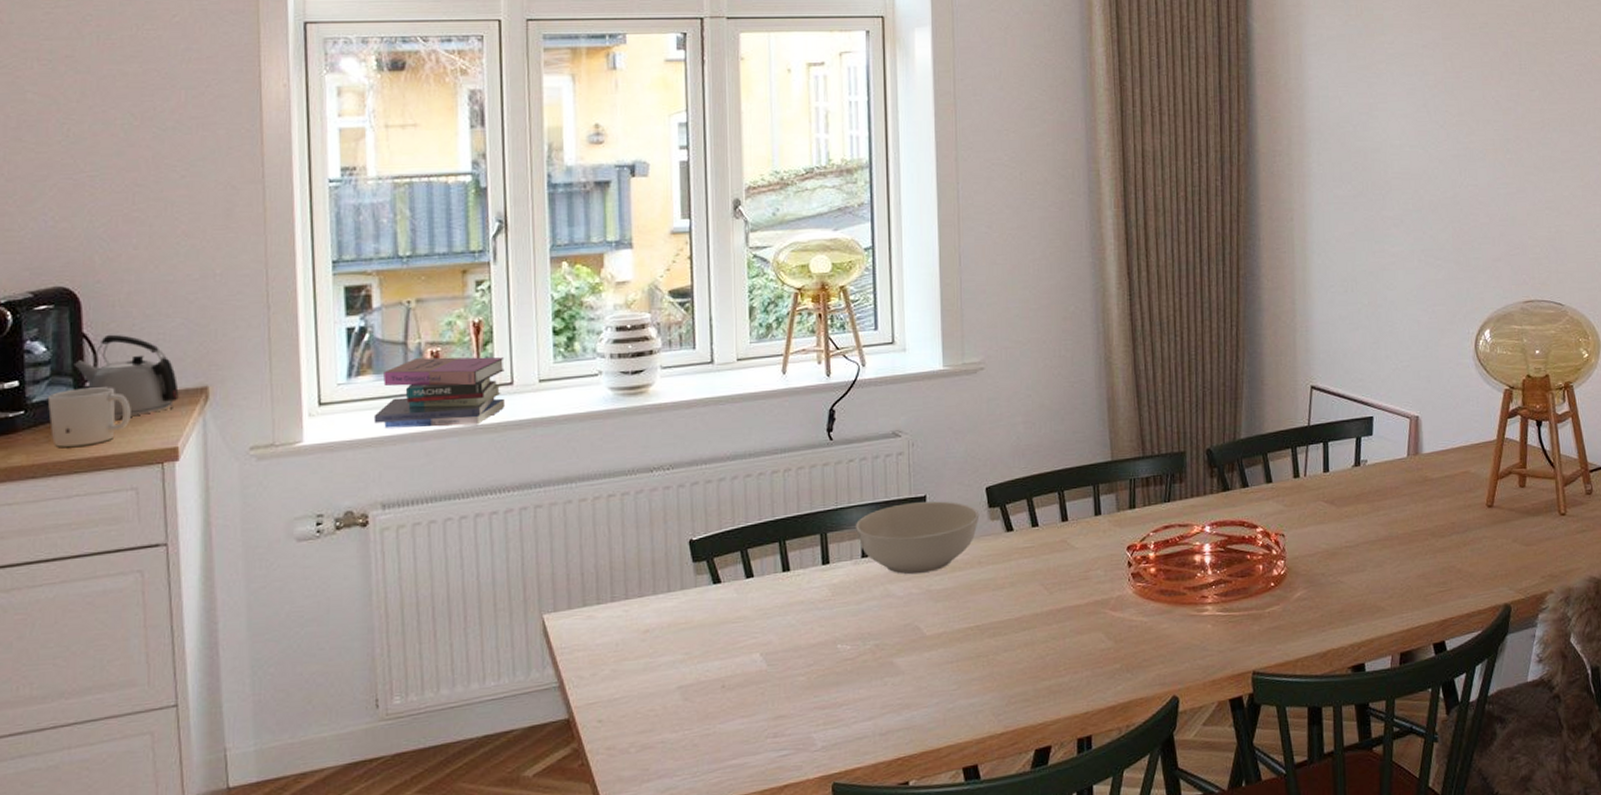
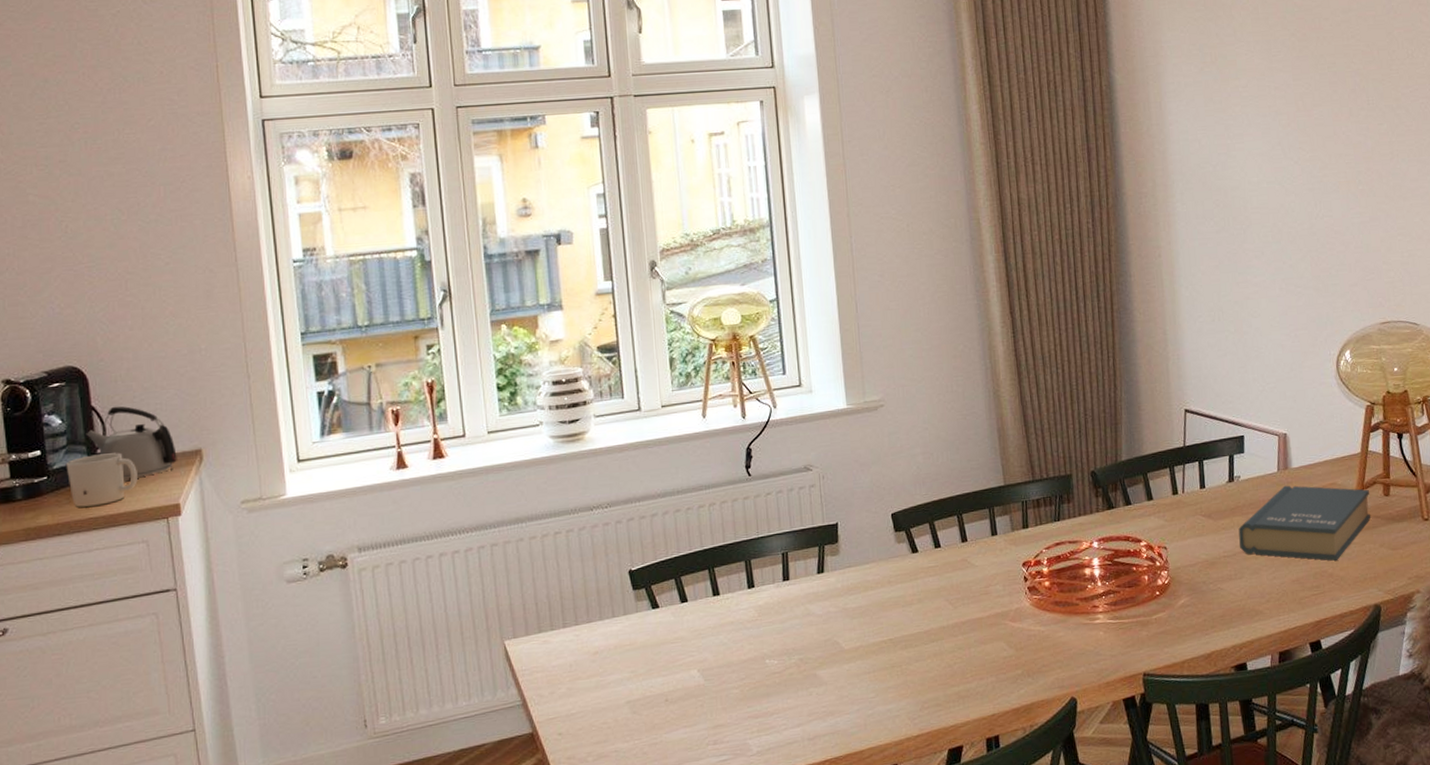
books: present [373,357,506,428] -> none [346,413,460,480]
bowl: present [855,501,980,574] -> none [775,527,887,595]
book: none [1363,472,1505,555] -> present [1238,485,1371,561]

